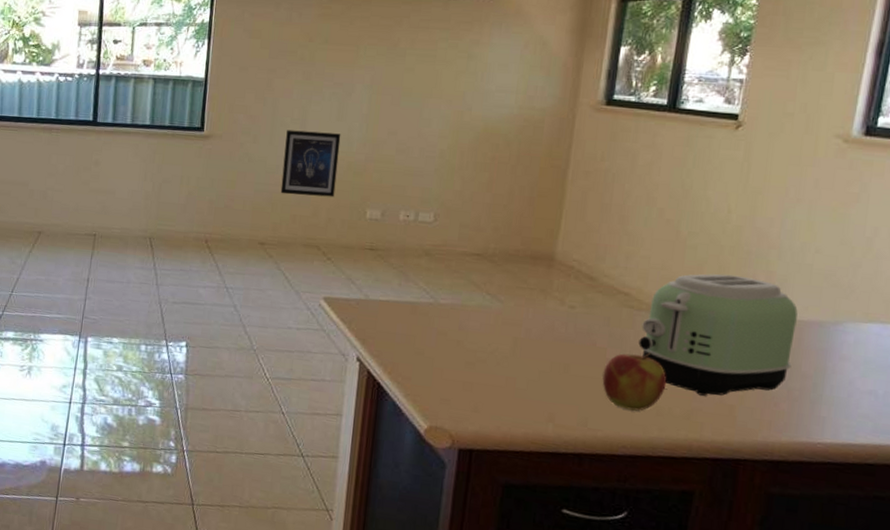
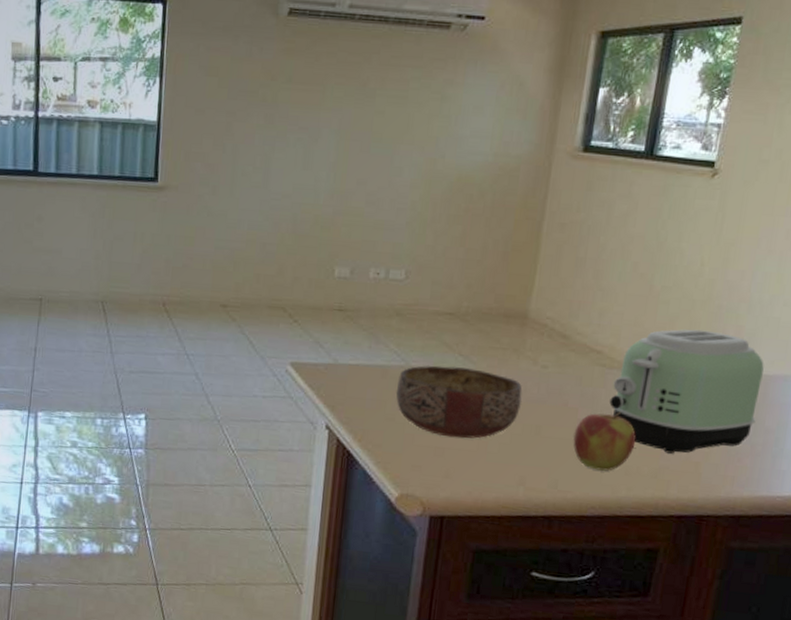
wall art: present [280,130,341,198] -> none [243,180,307,254]
bowl: none [425,303,550,375] -> present [395,365,523,439]

